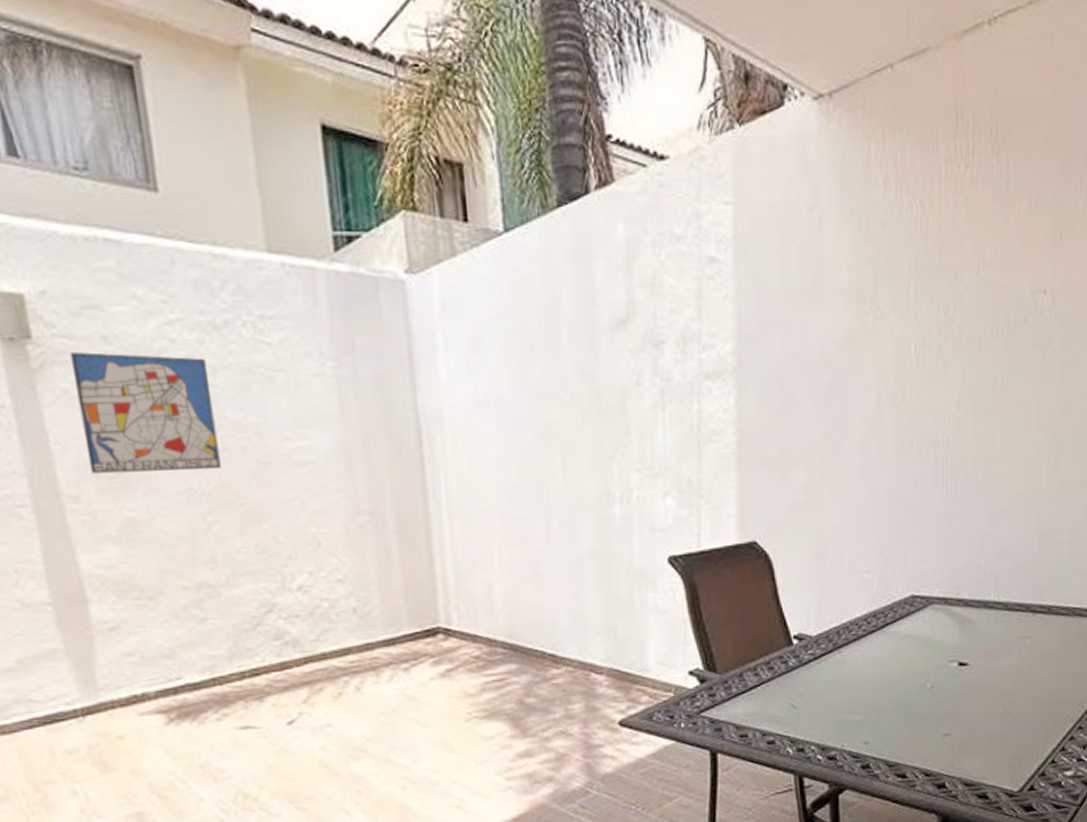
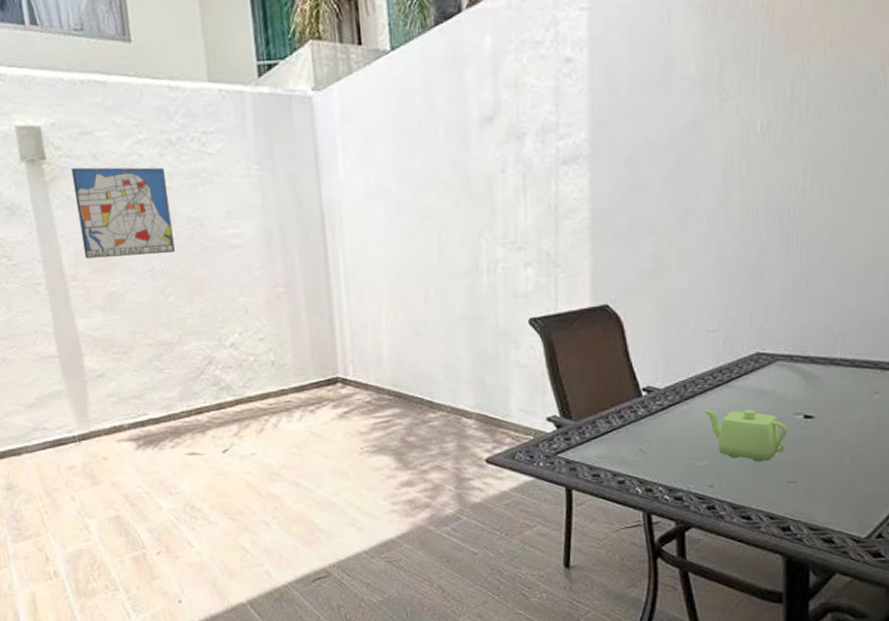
teapot: none [856,657,942,715] -> present [702,409,787,462]

